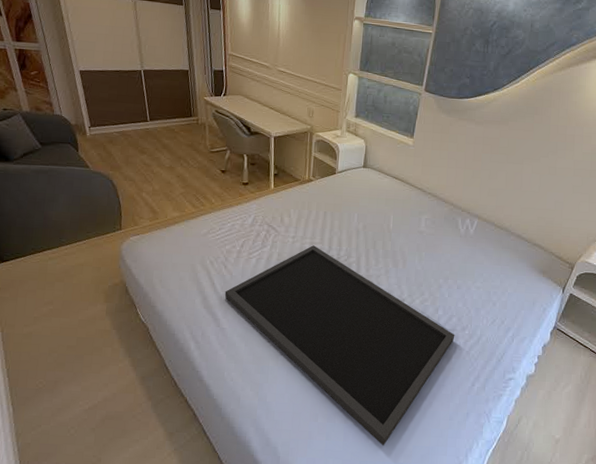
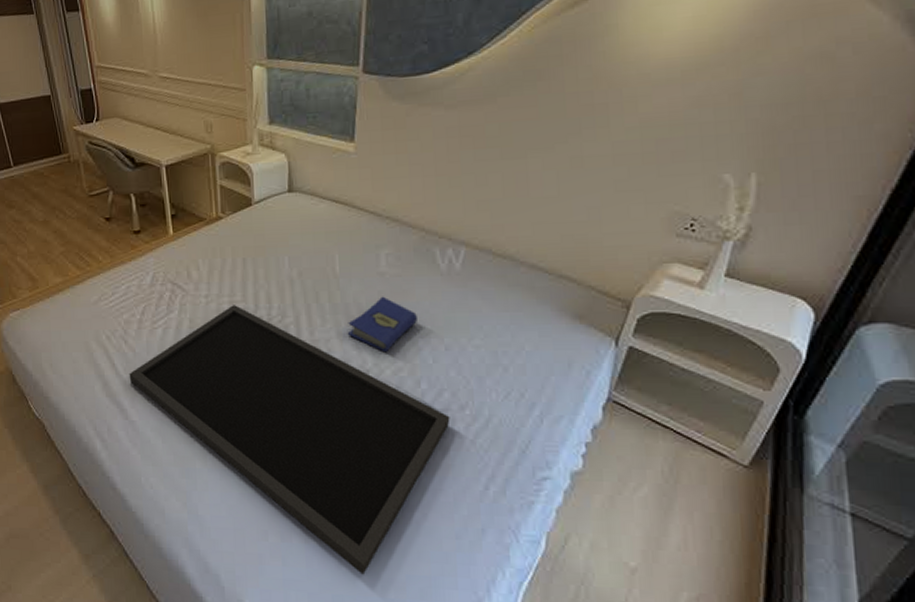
hardcover book: none [392,248,441,288] -> present [347,296,417,353]

